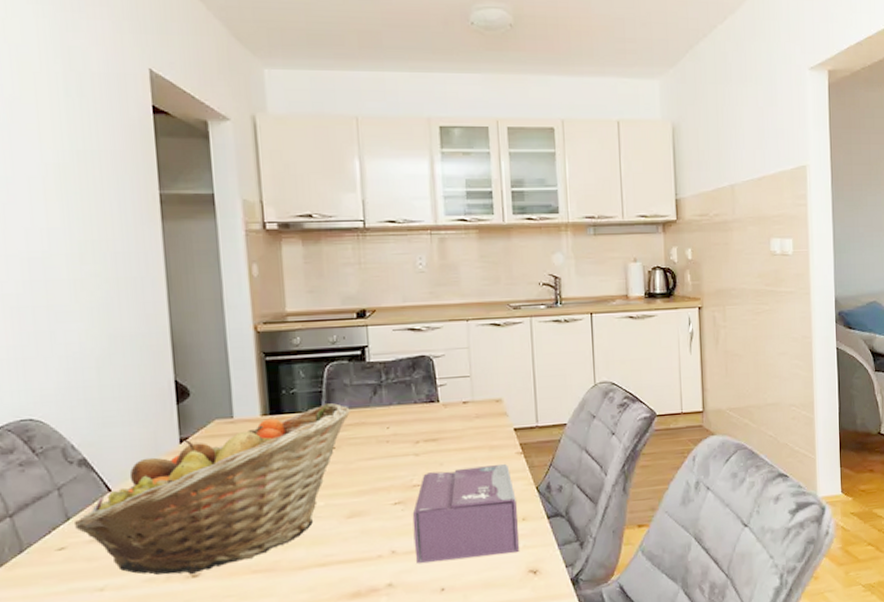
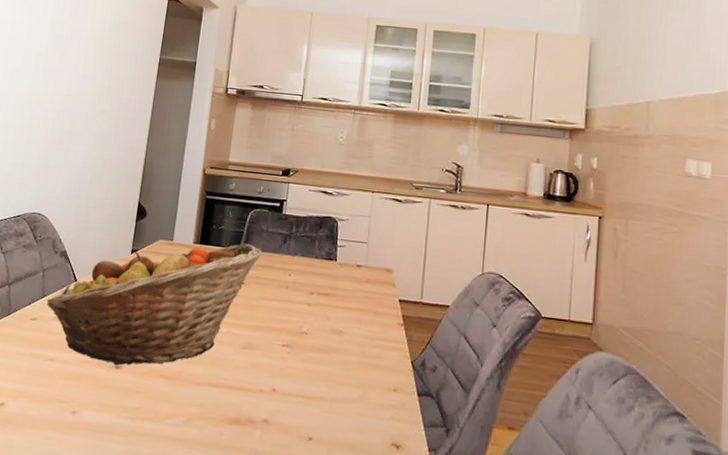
tissue box: present [412,463,519,563] -> none [292,323,391,421]

